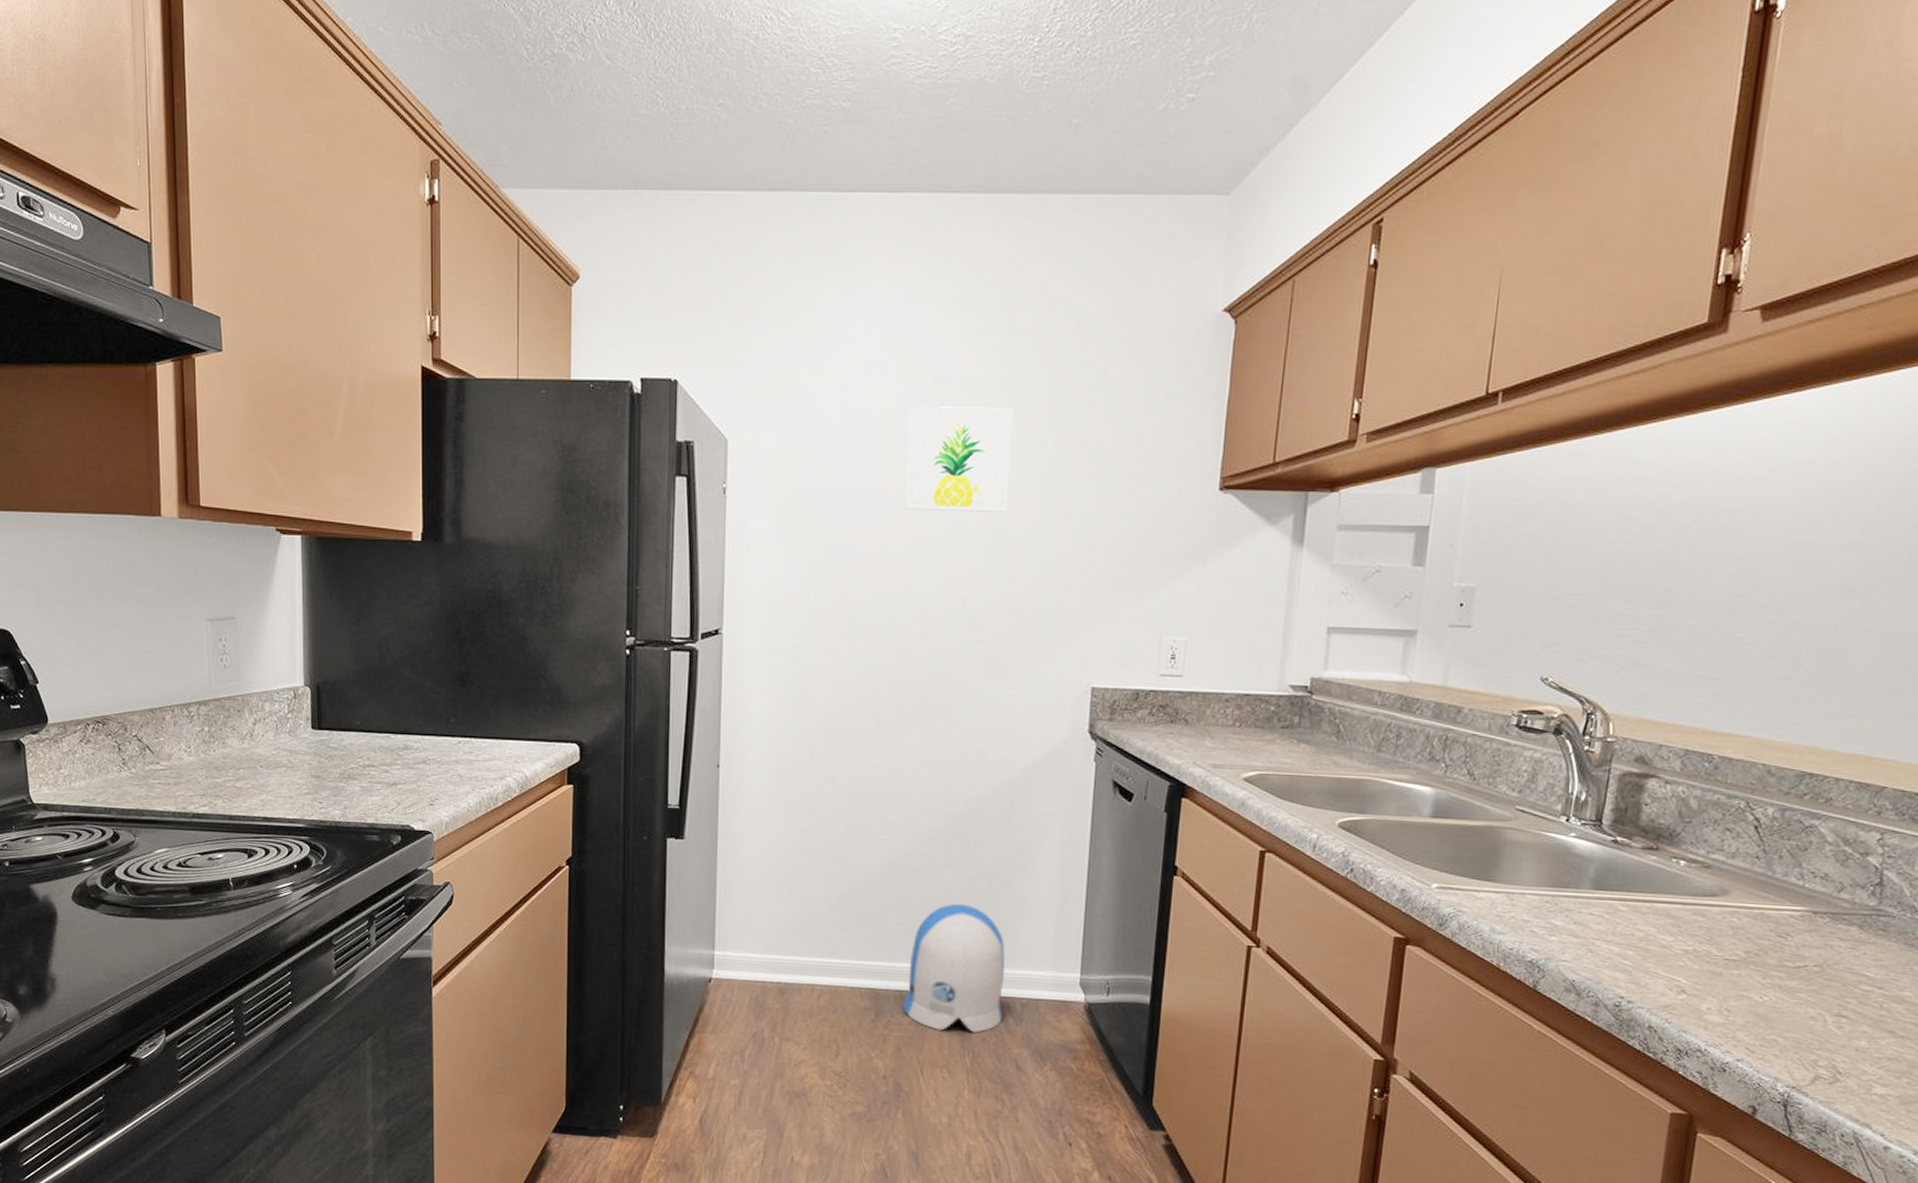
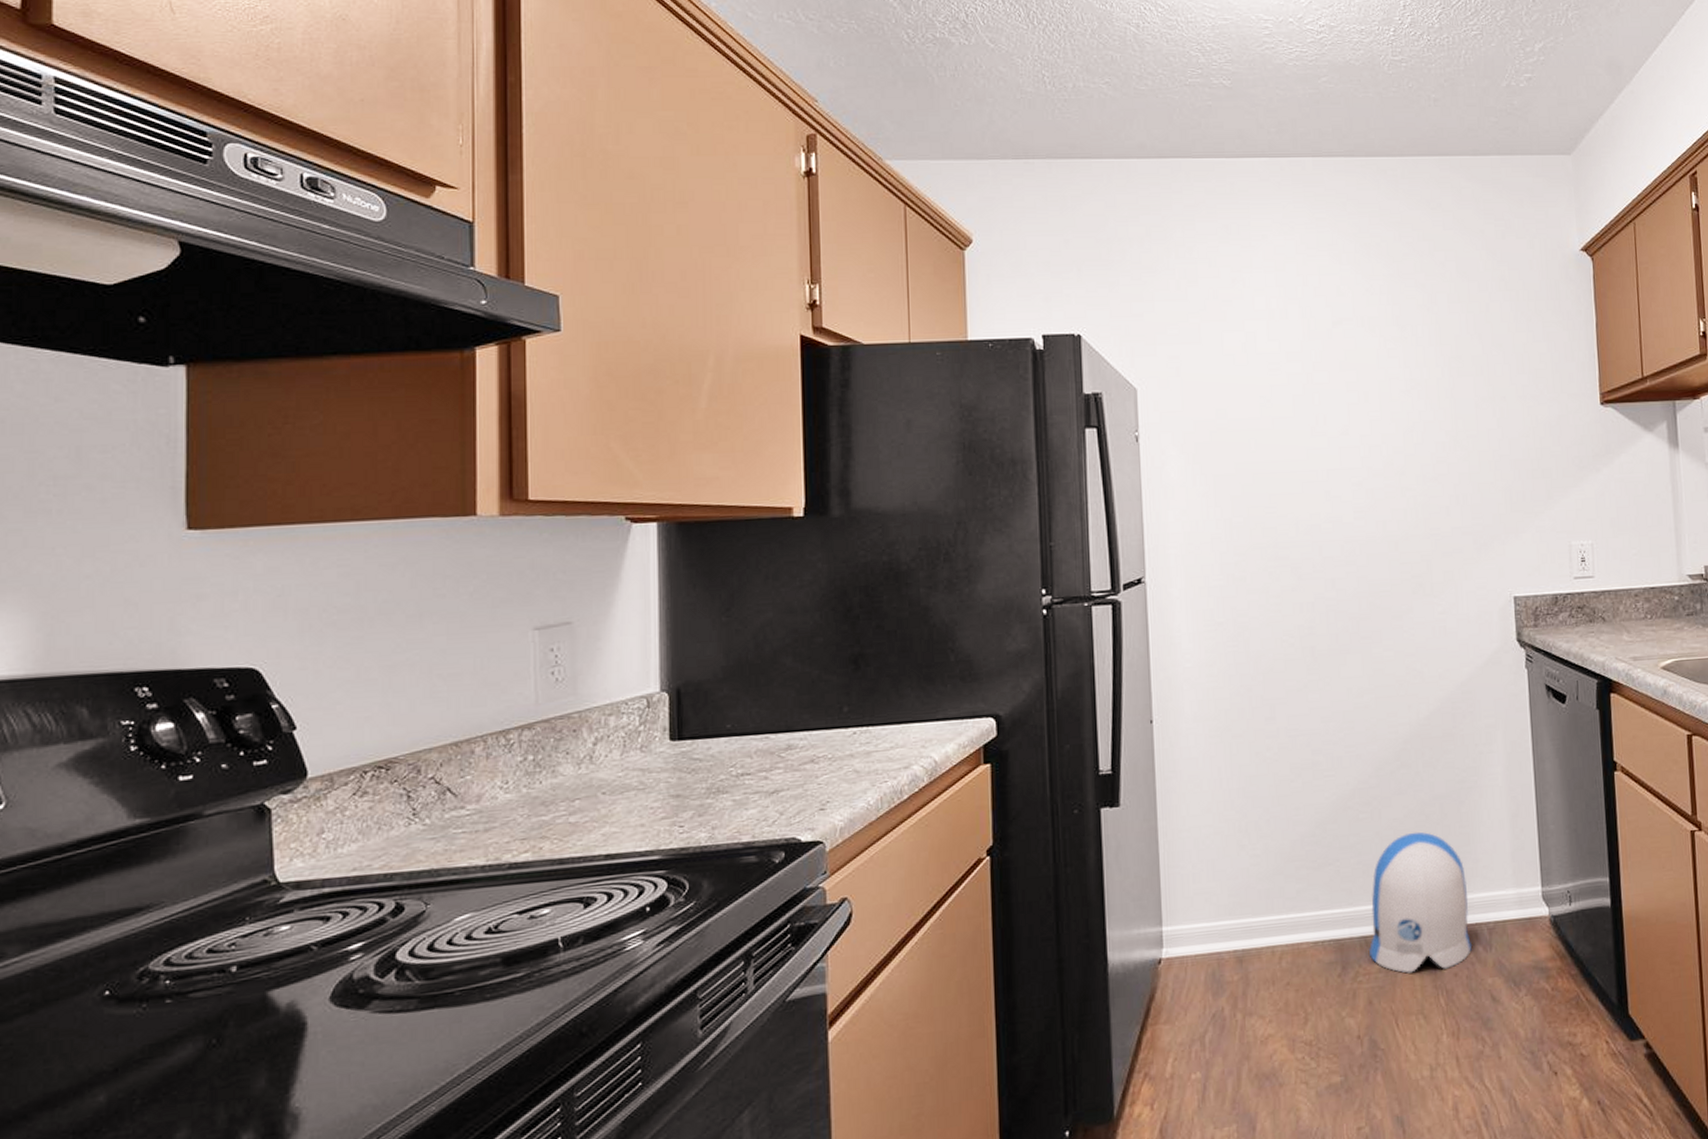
wall art: present [904,406,1013,512] -> none [1313,343,1415,444]

